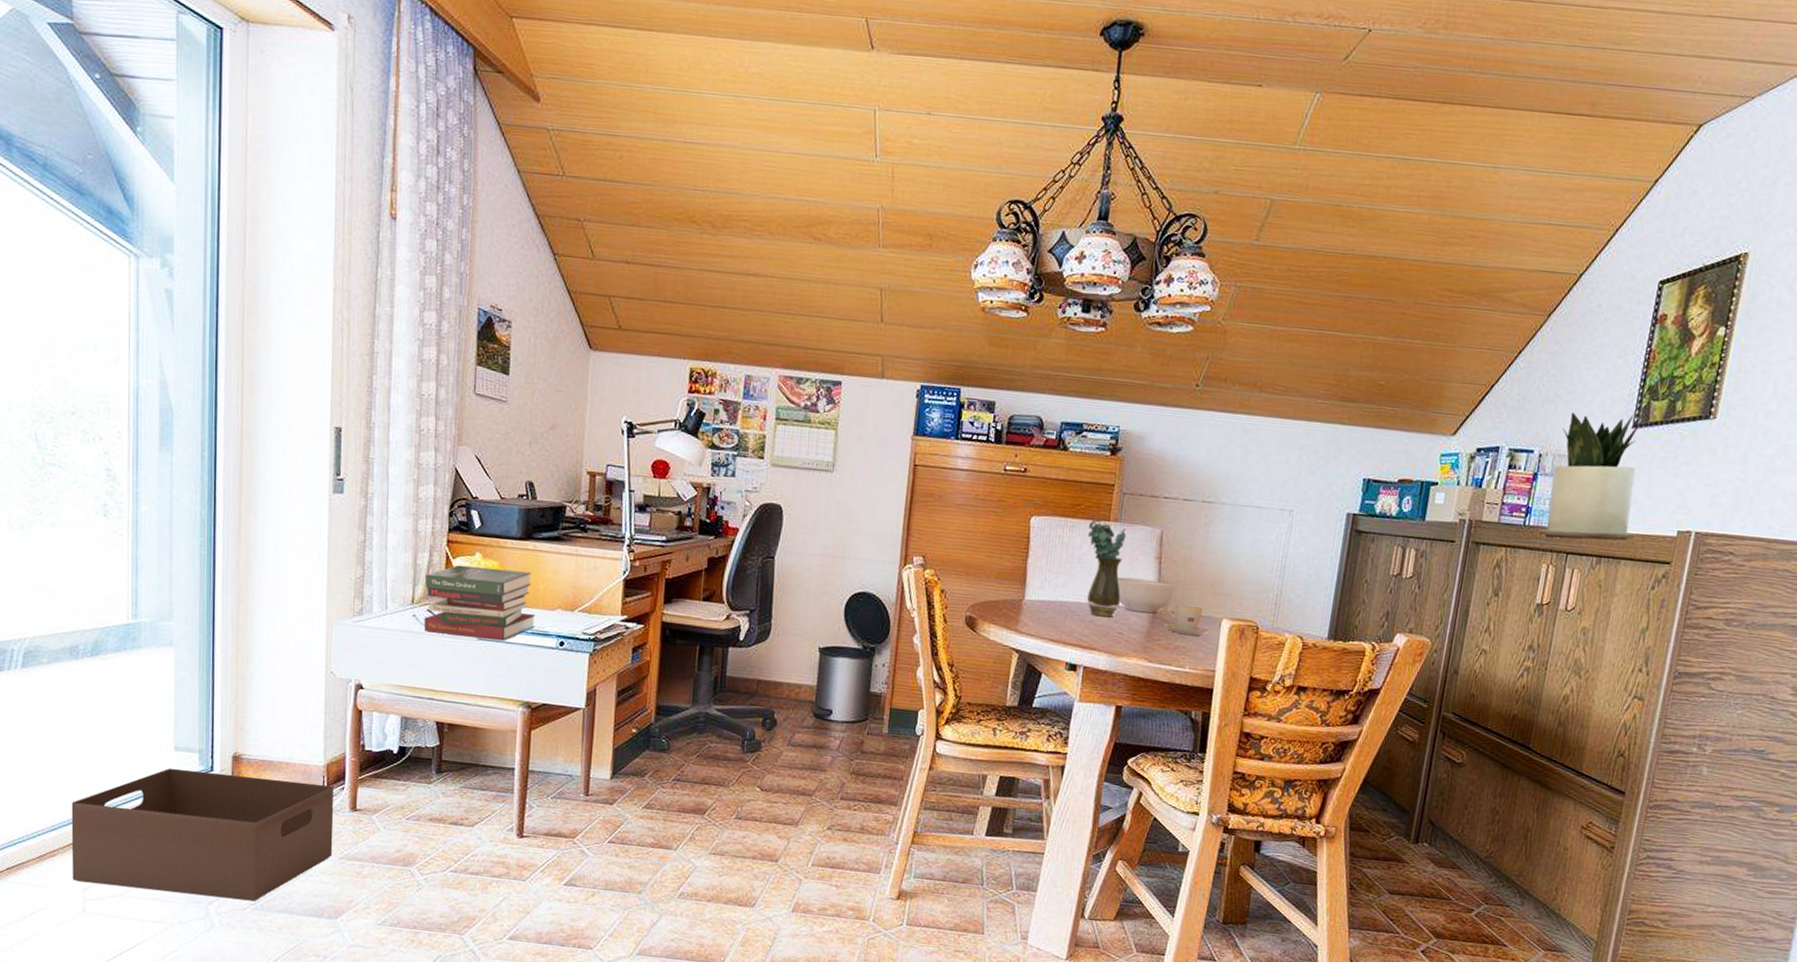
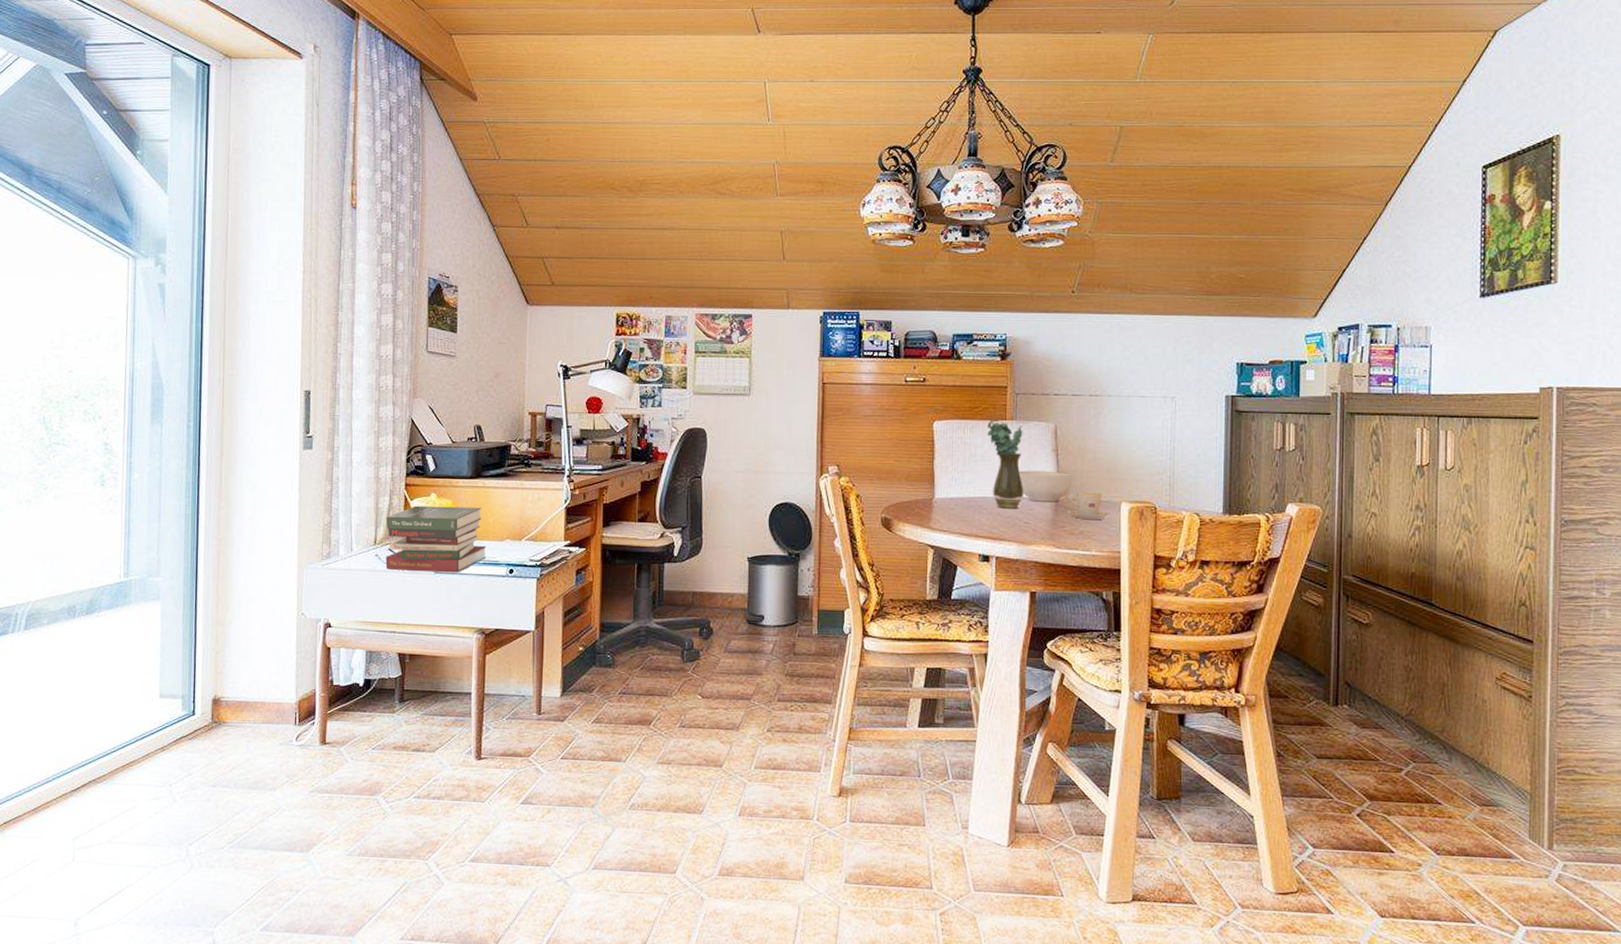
storage basket: present [71,768,334,901] -> none [64,715,306,840]
planter: present [1538,412,1642,541] -> none [1408,283,1501,403]

